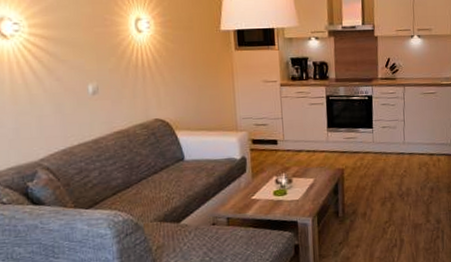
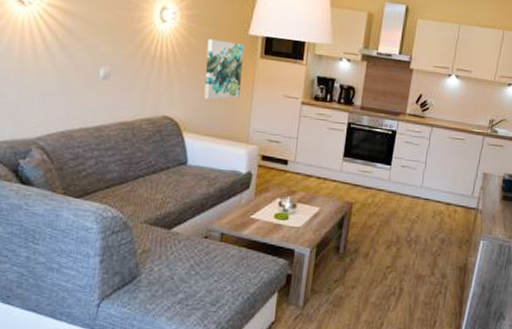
wall art: none [184,40,222,97] -> present [204,38,244,100]

